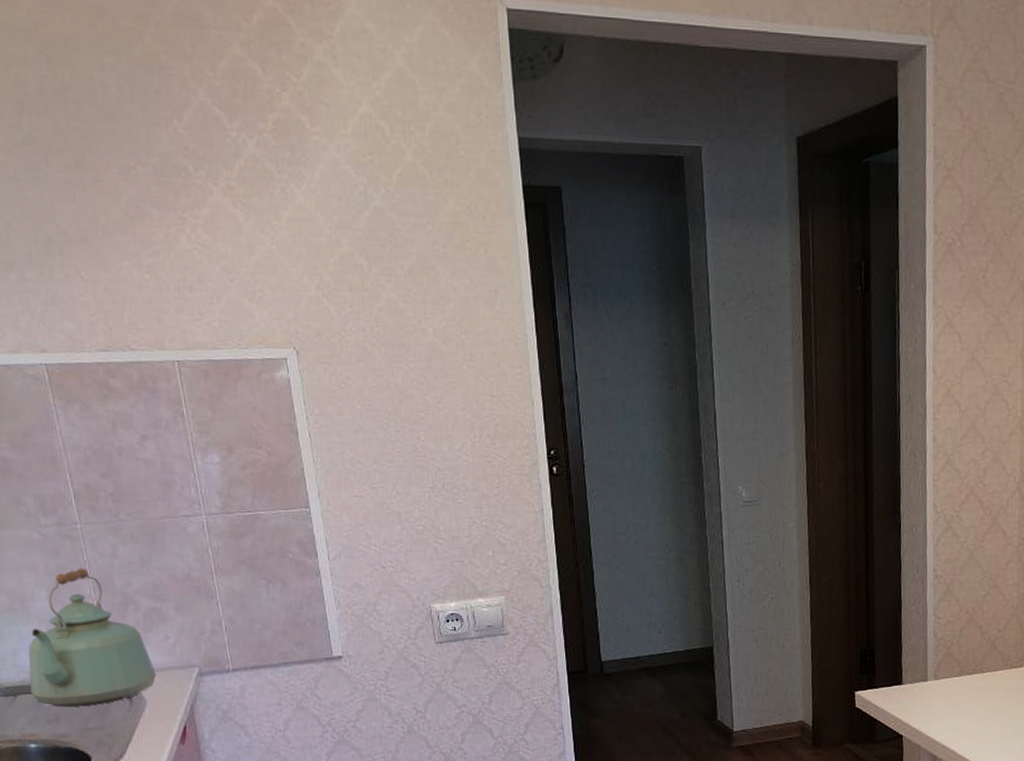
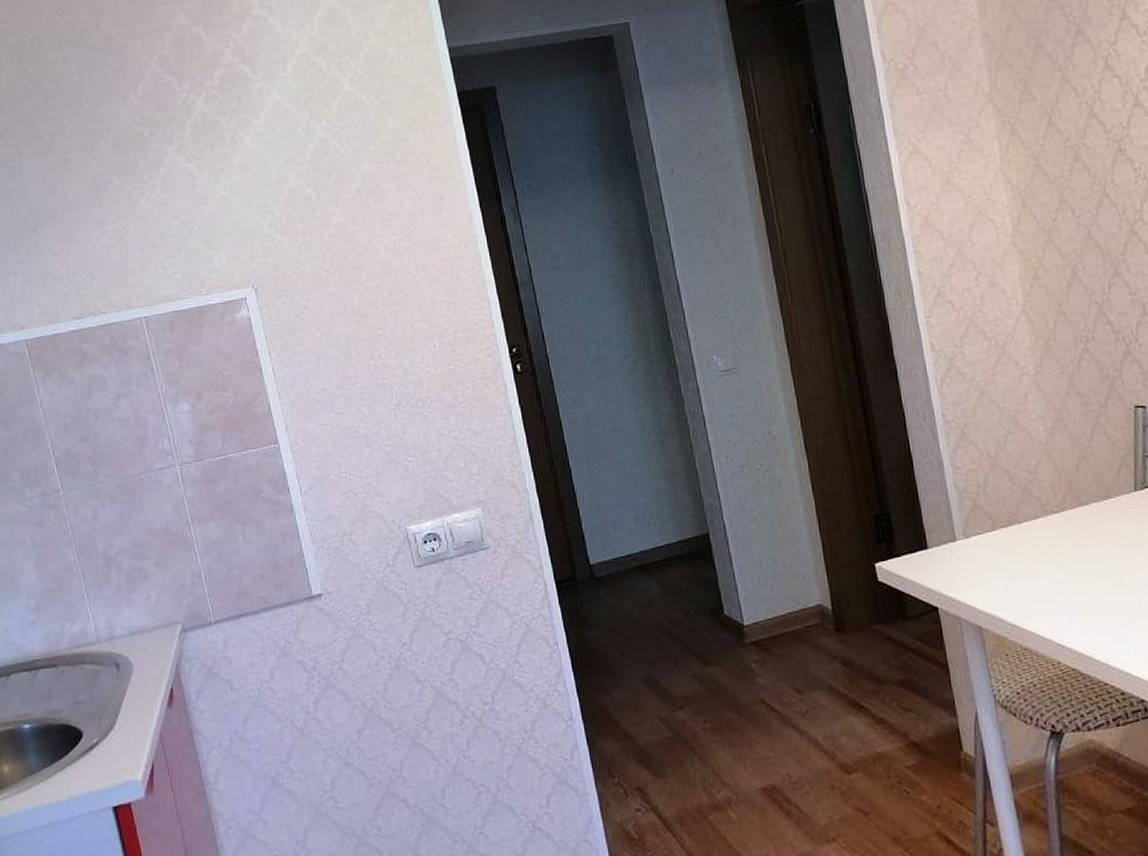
kettle: present [29,568,157,707] -> none [20,535,142,683]

